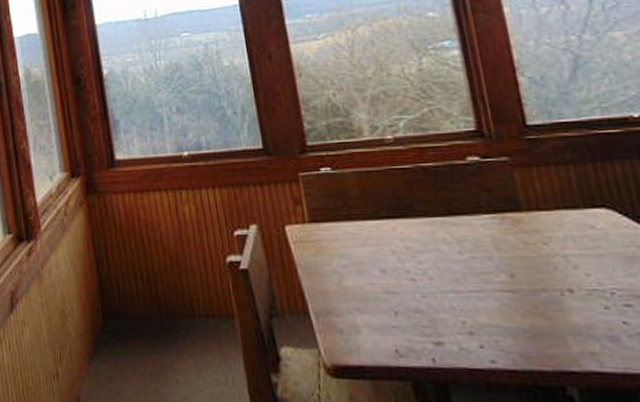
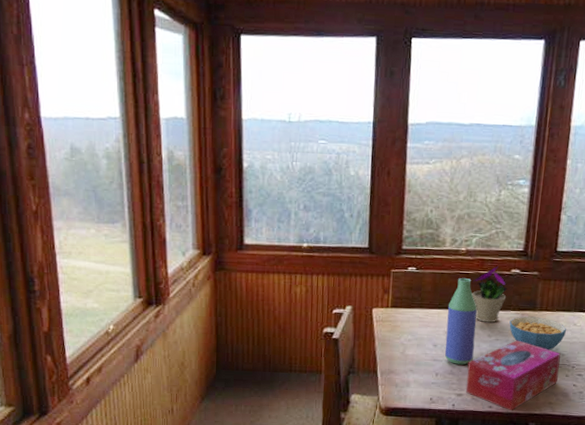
bottle: none [387,175,445,297] -> present [445,278,477,365]
flower pot: none [414,153,471,233] -> present [471,265,508,323]
tissue box: none [439,256,593,368] -> present [466,340,561,411]
cereal bowl: none [485,220,582,269] -> present [509,316,567,350]

